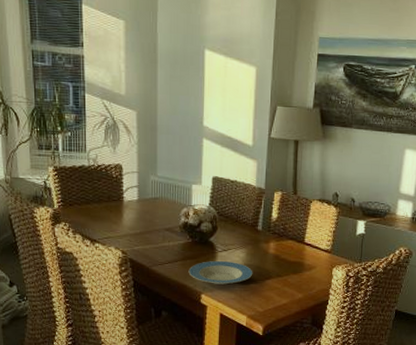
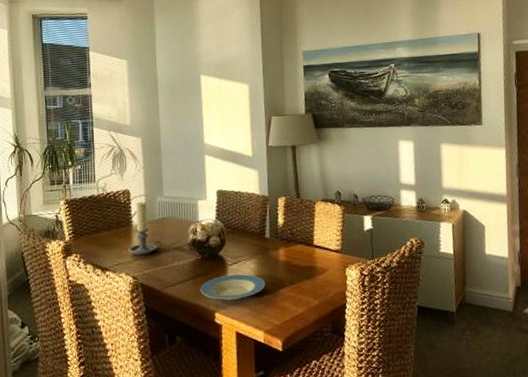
candle holder: none [119,178,153,232] -> present [128,202,162,255]

